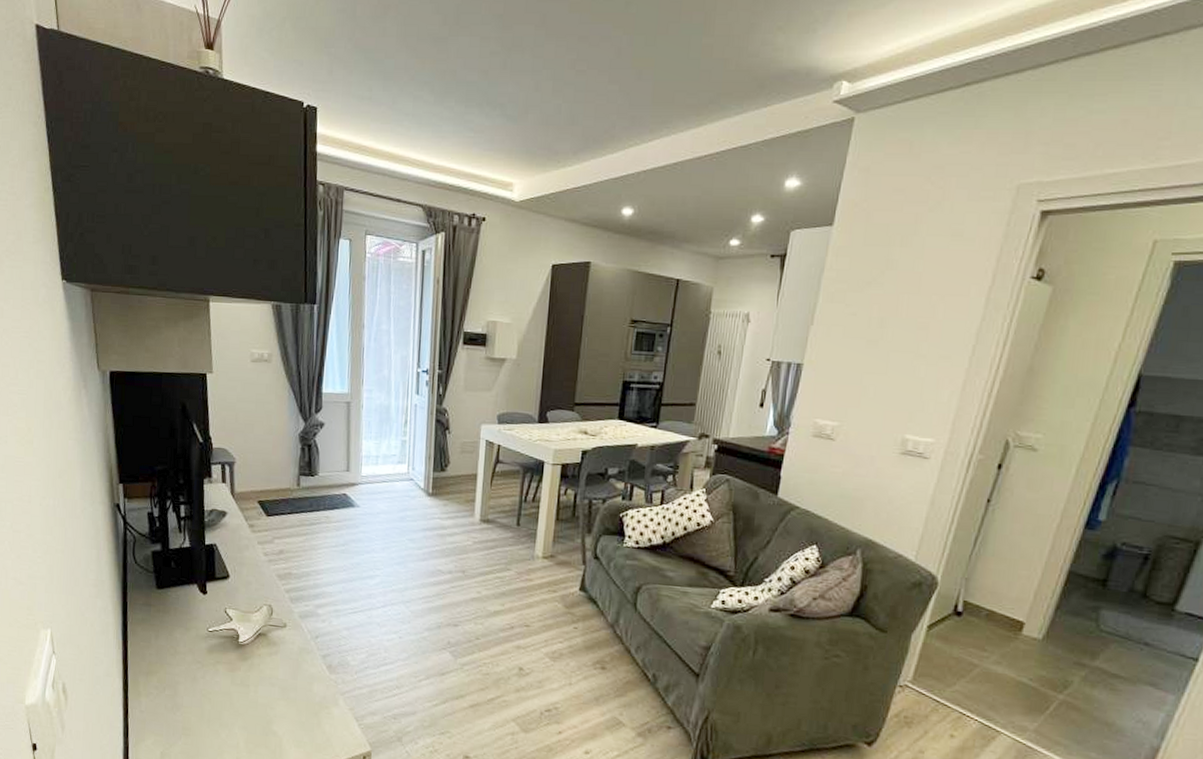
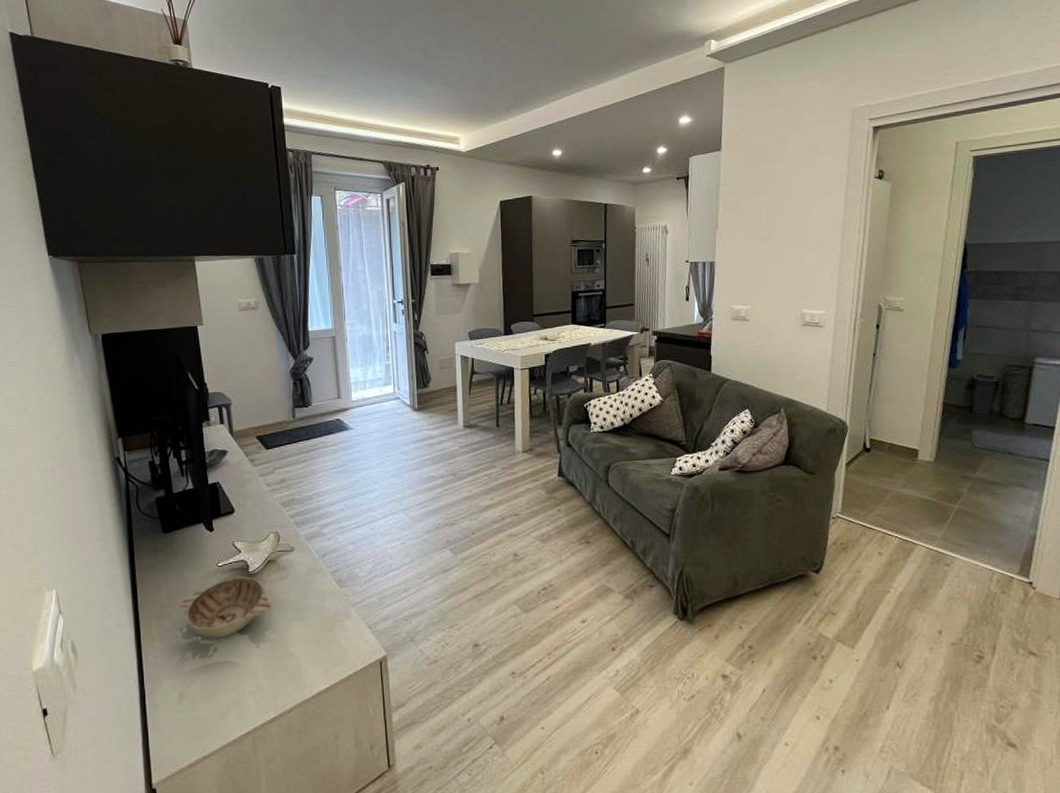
decorative bowl: none [167,645,259,704] -> present [178,576,272,638]

